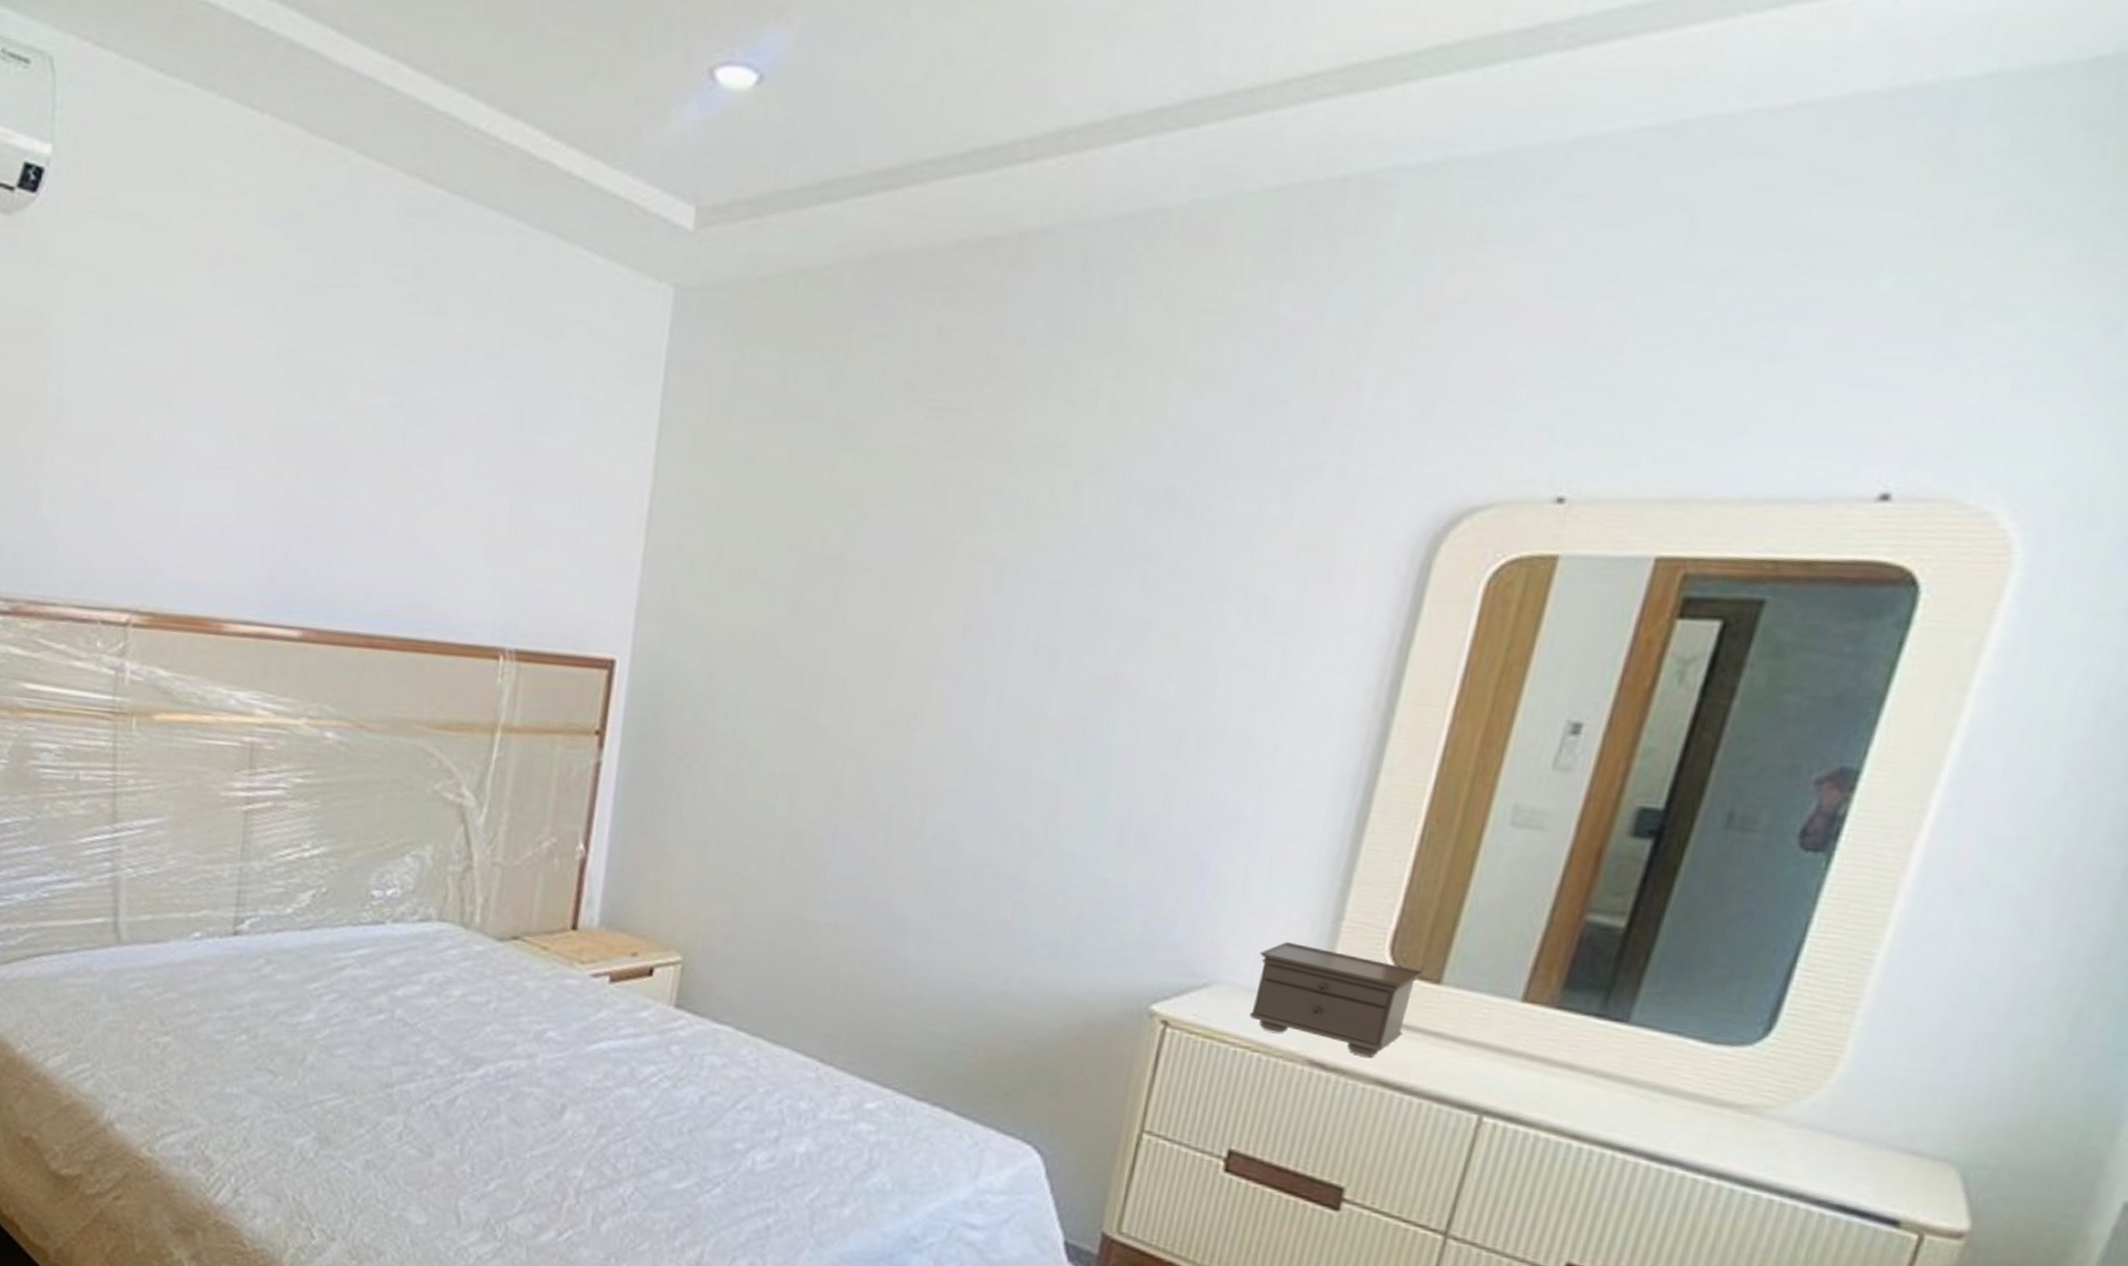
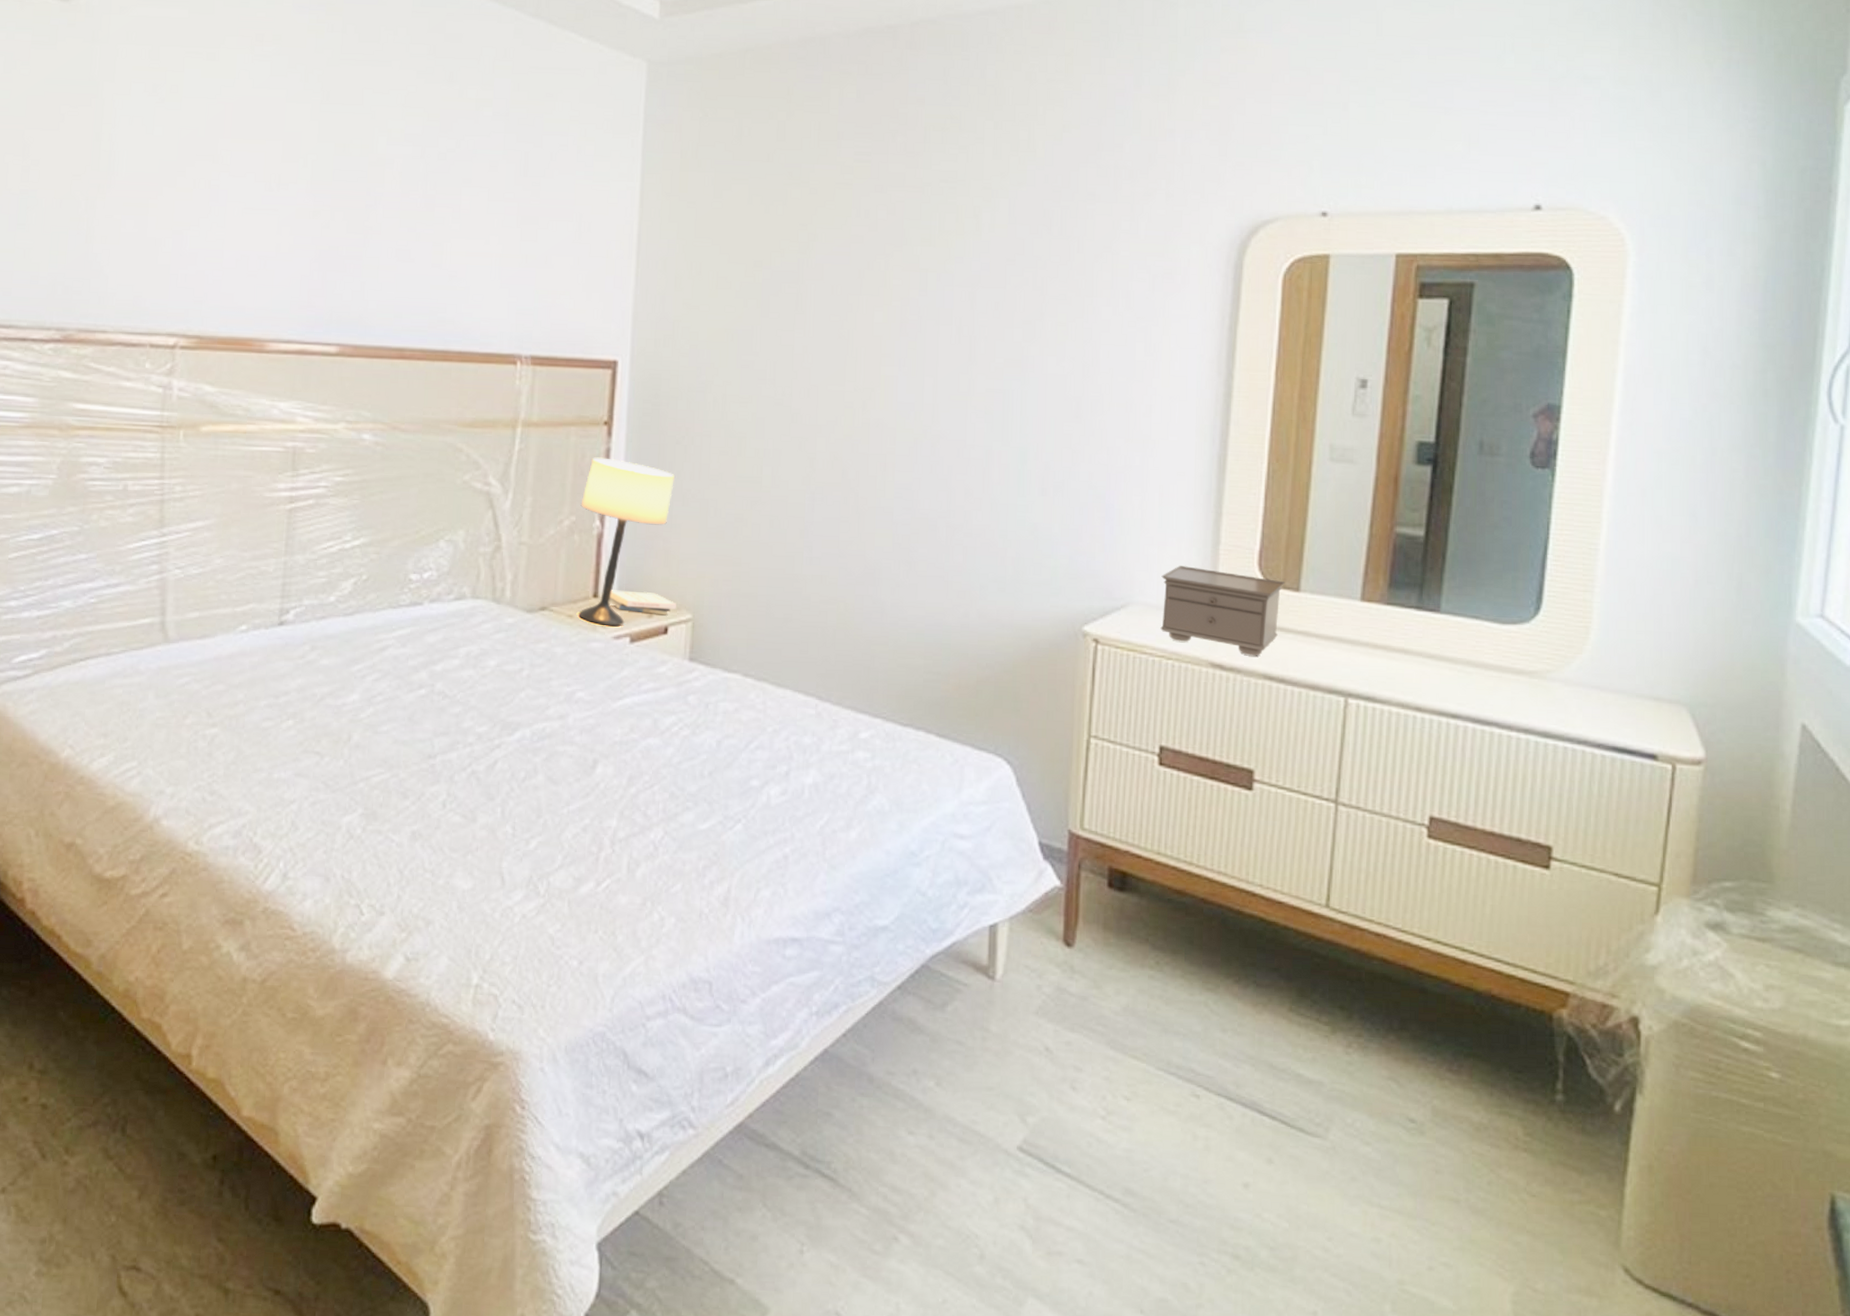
table lamp: none [554,771,673,963] -> present [578,457,675,627]
books: none [589,922,666,956] -> present [609,590,677,616]

